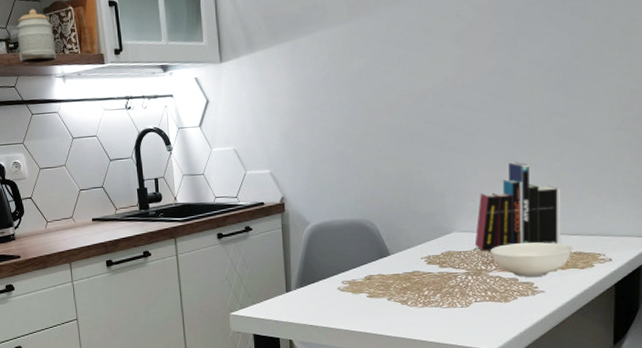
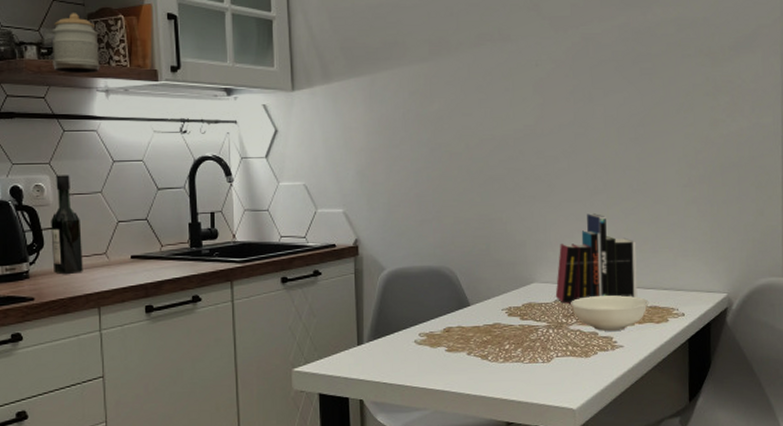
bottle: none [28,152,56,236] -> present [51,175,83,274]

